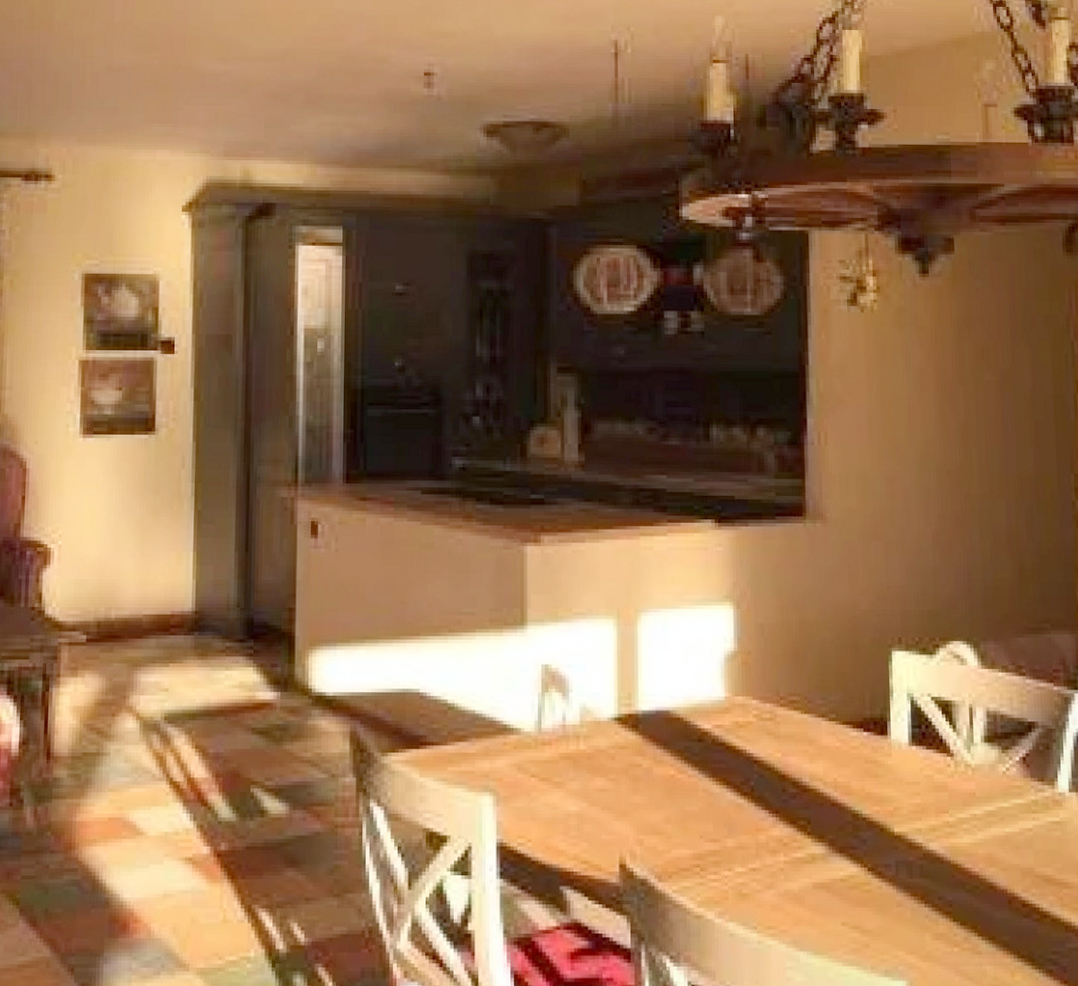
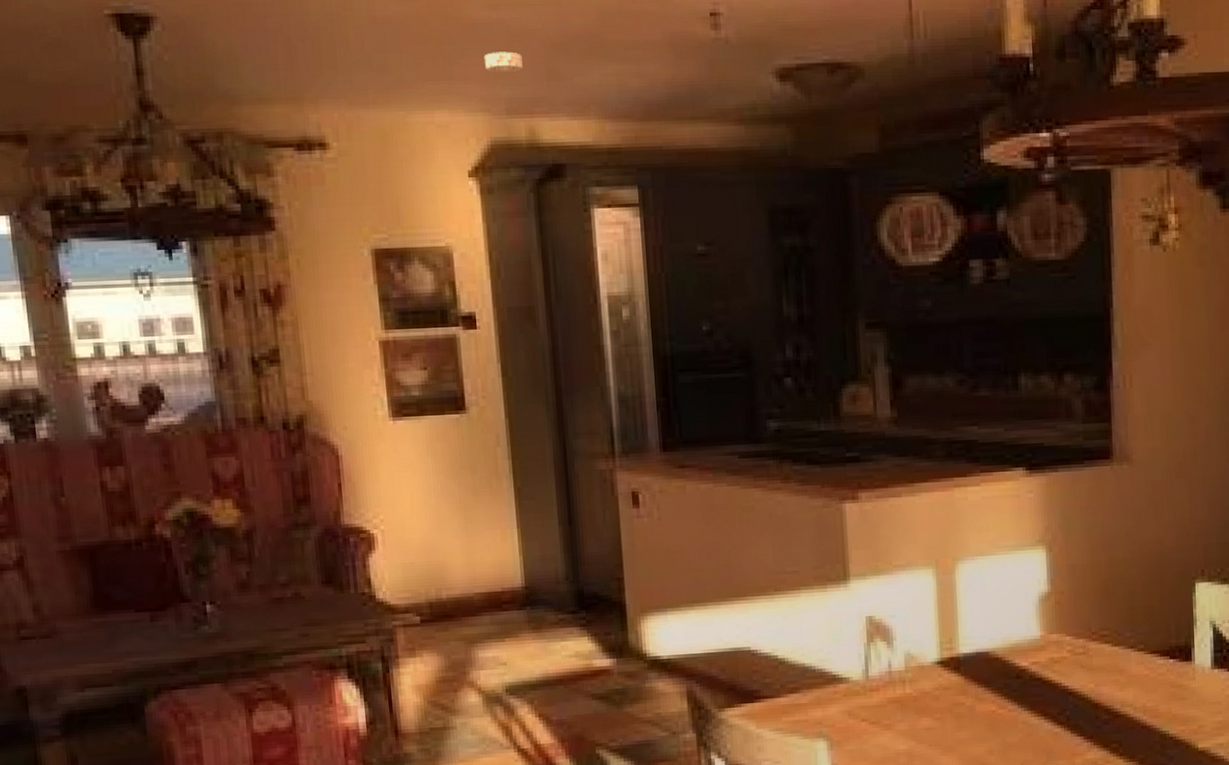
smoke detector: none [208,100,244,119] -> present [484,51,523,73]

